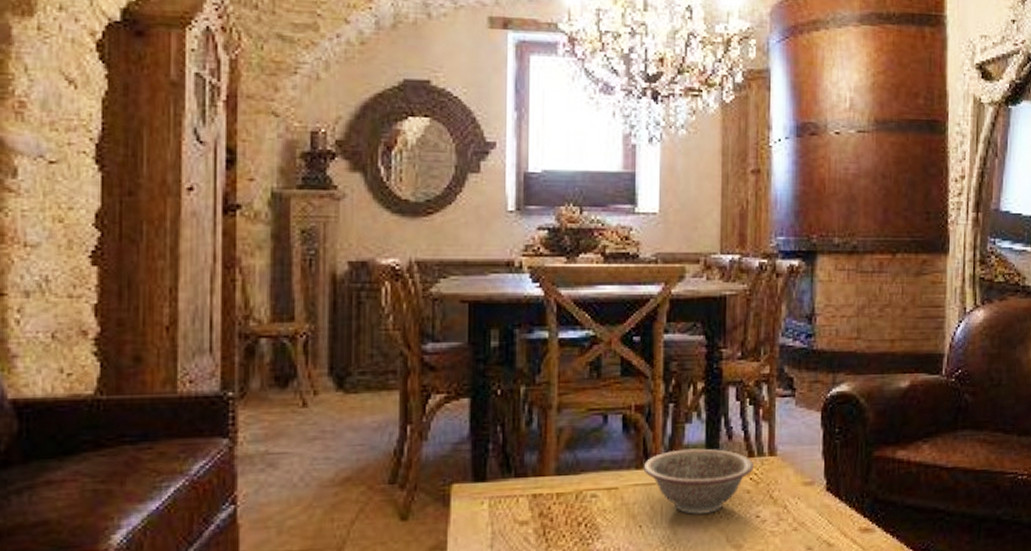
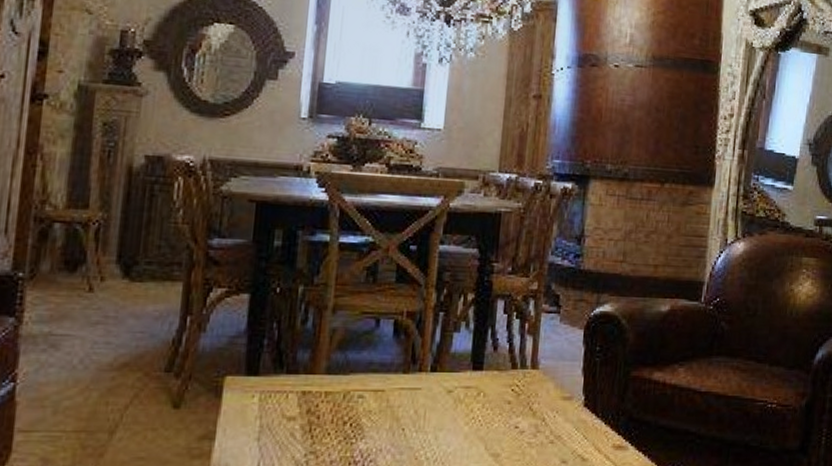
decorative bowl: present [643,448,755,516] -> none [410,357,517,422]

